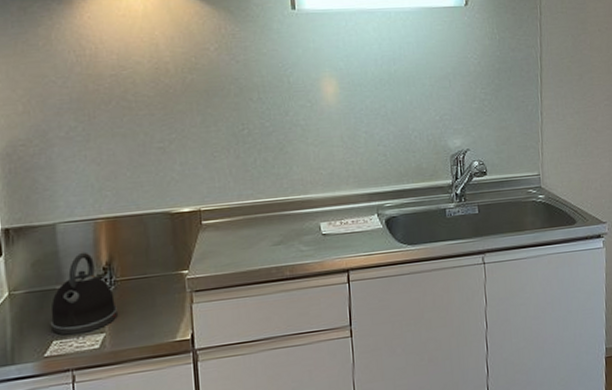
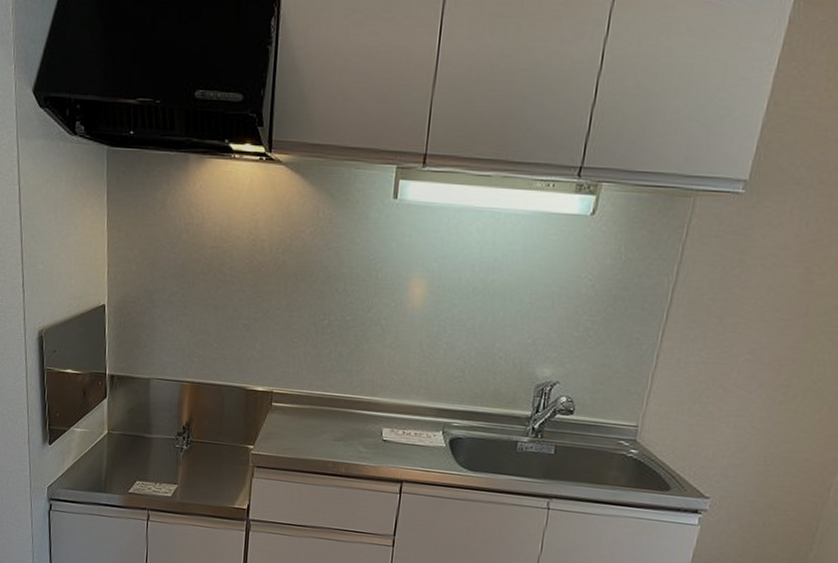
kettle: present [50,252,117,336] -> none [136,409,190,481]

